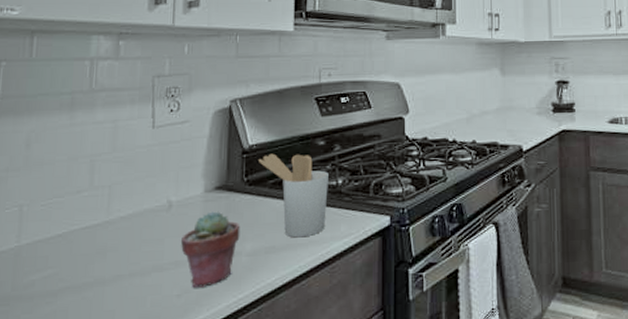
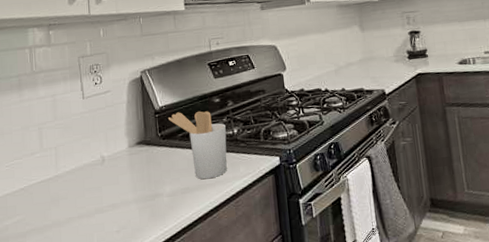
potted succulent: present [181,211,240,288] -> none [115,162,161,225]

